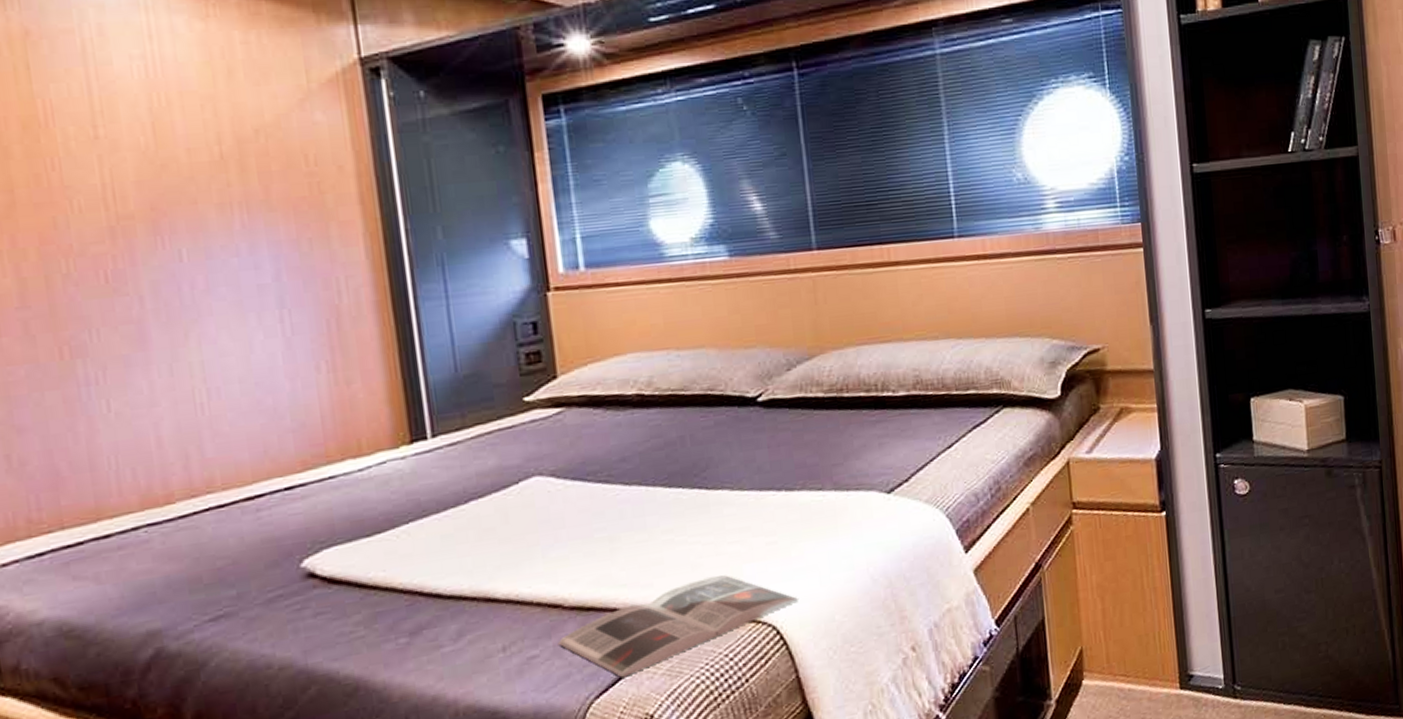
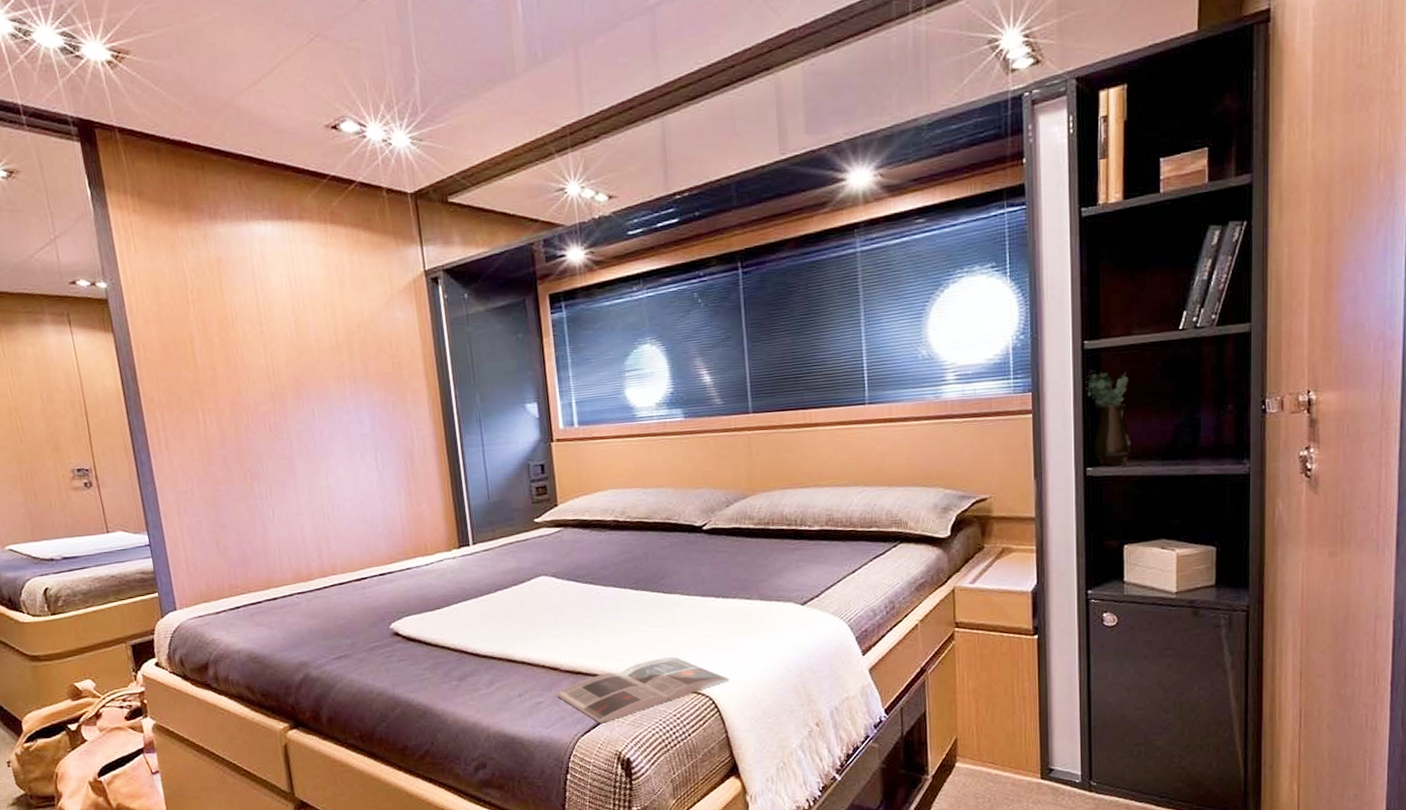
vase: none [1198,196,1252,307] -> present [1086,369,1133,466]

